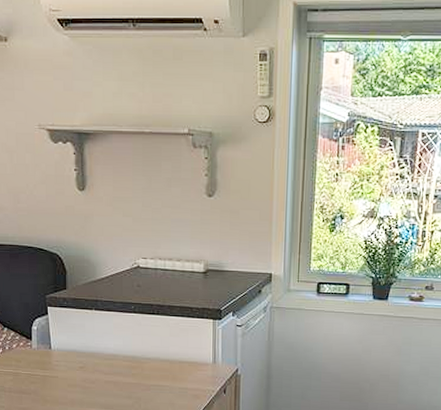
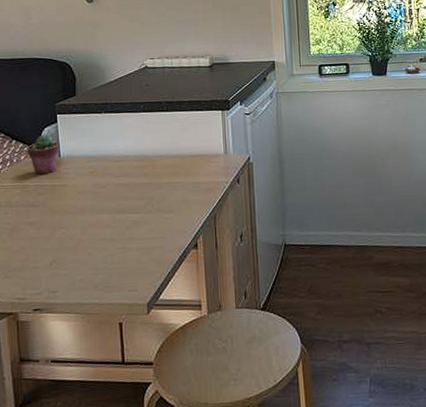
potted succulent: none [19,325,50,364] -> present [27,134,59,175]

